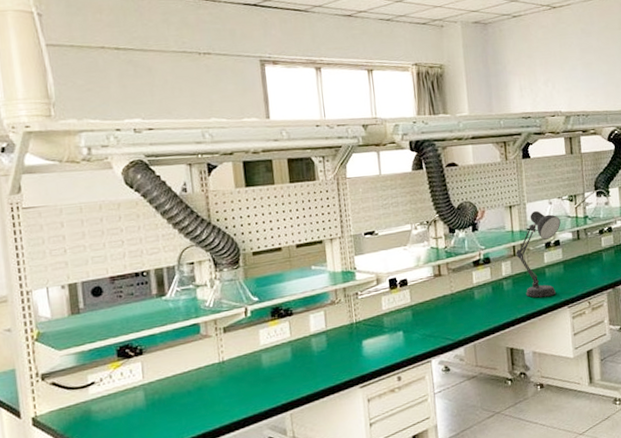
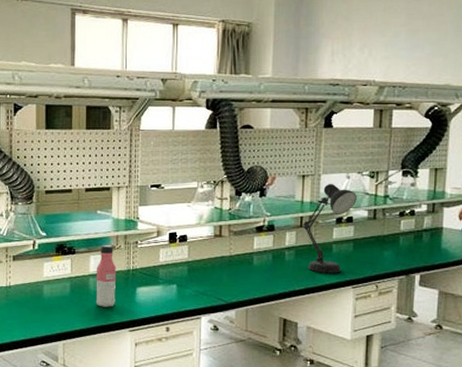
water bottle: none [317,301,342,368] -> present [96,245,117,307]

